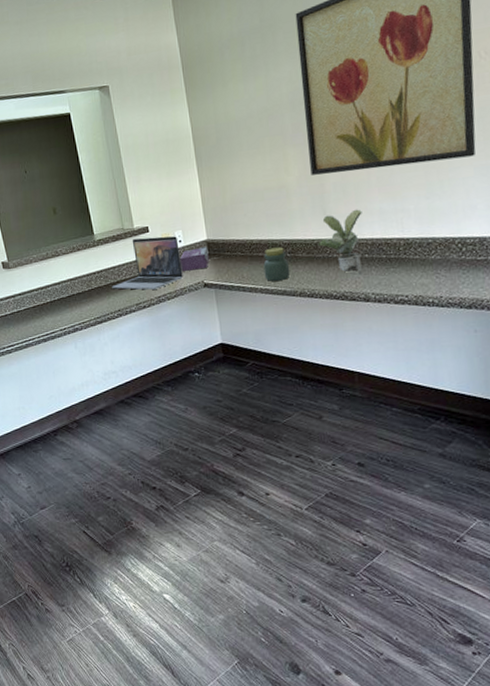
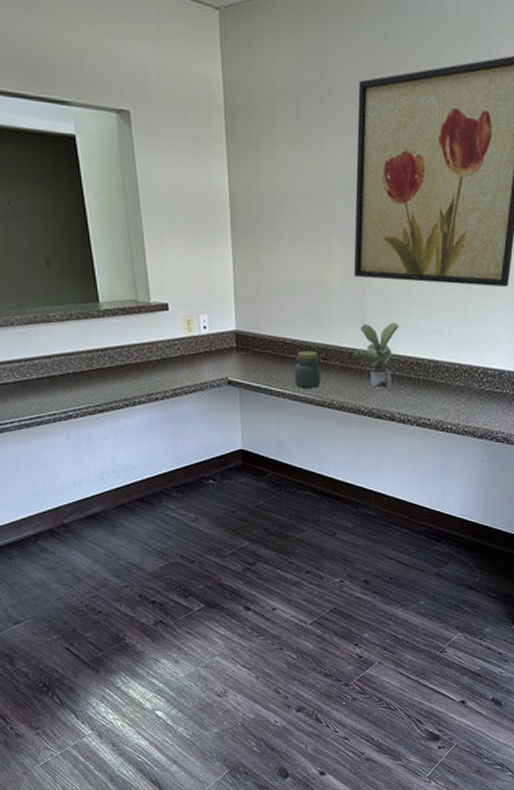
laptop: present [112,236,183,290] -> none [118,315,205,380]
tissue box: present [180,247,209,271] -> none [203,338,236,364]

